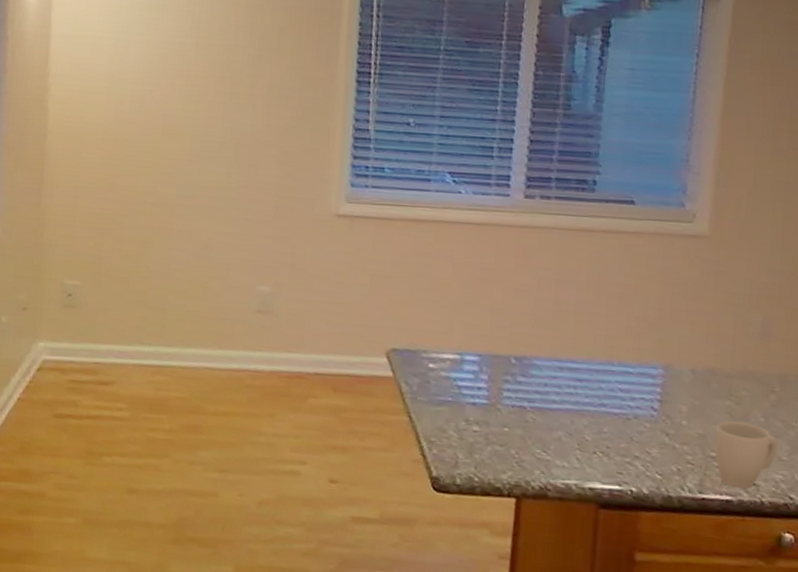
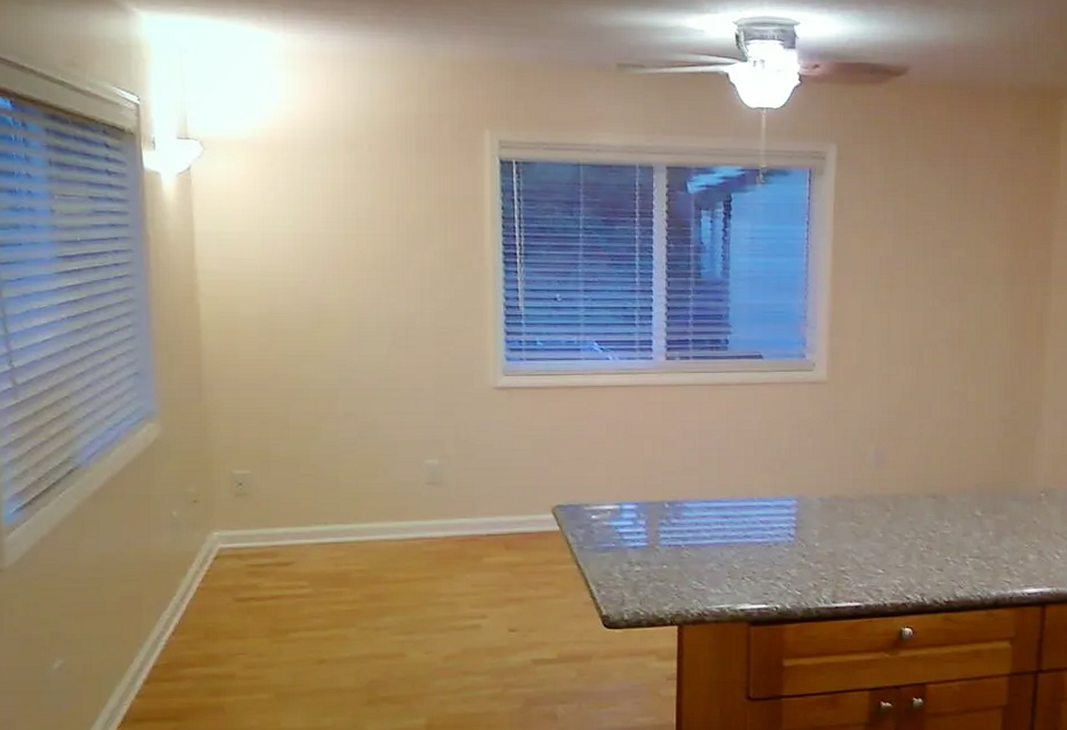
mug: present [714,420,777,490] -> none [843,538,894,596]

